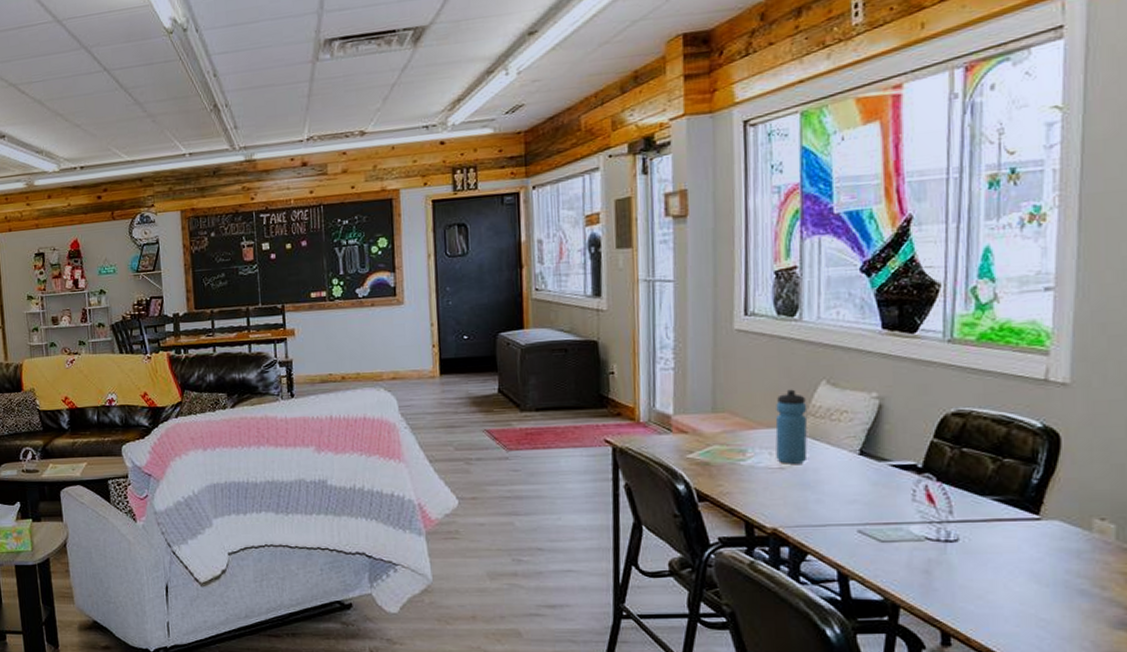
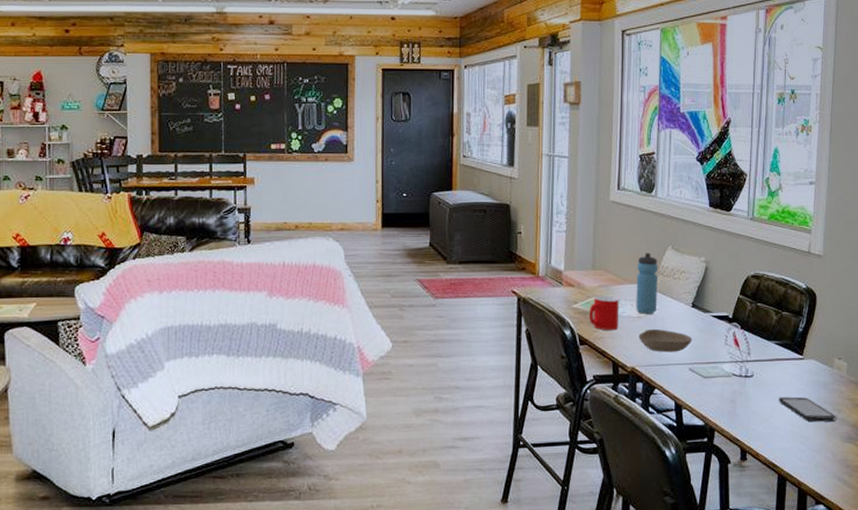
cup: none [710,442,753,485] -> present [589,295,619,331]
bowl: none [781,482,862,511] -> present [638,329,693,353]
smartphone: none [999,568,1103,601] -> present [778,396,838,422]

